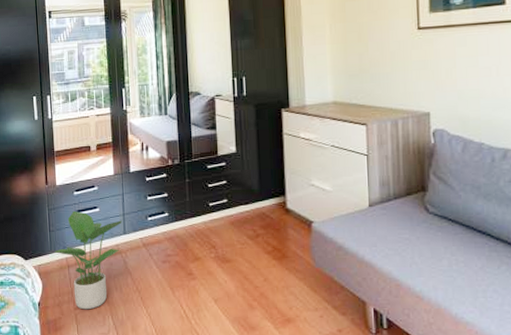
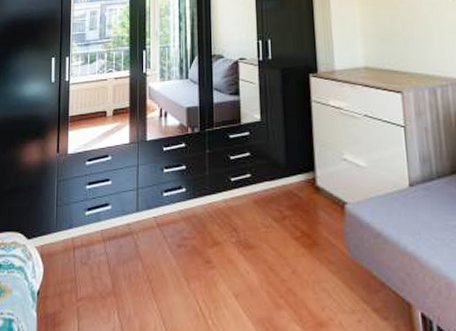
potted plant: present [55,210,122,310] -> none [60,183,135,302]

